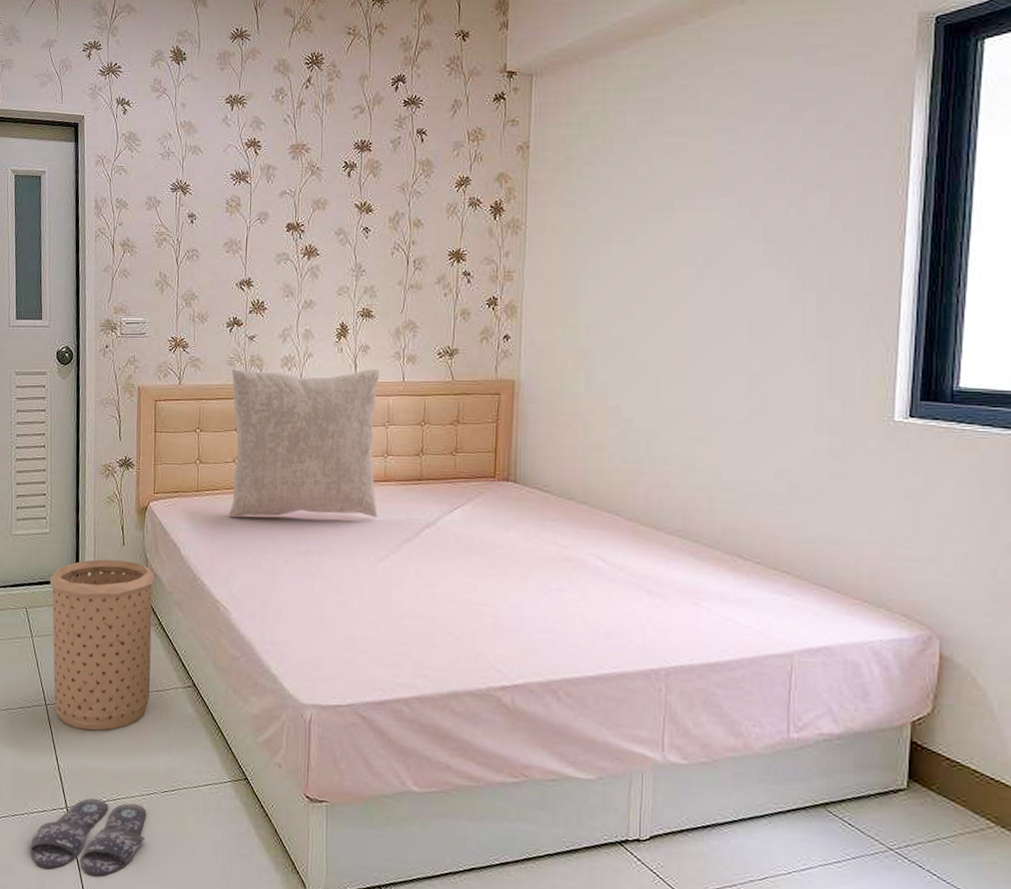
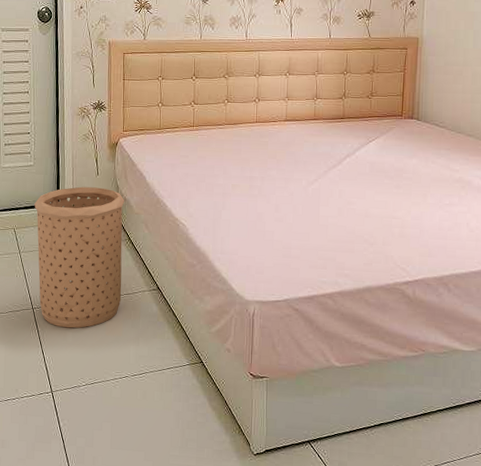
slippers: present [30,798,147,877] -> none [21,383,120,446]
pillow: present [228,369,379,518] -> none [186,27,310,150]

